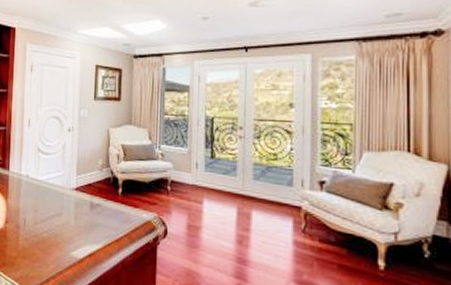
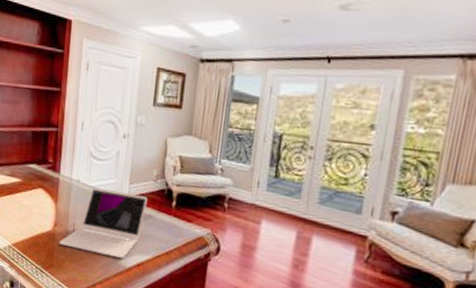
laptop: none [11,181,95,250] -> present [59,187,148,258]

